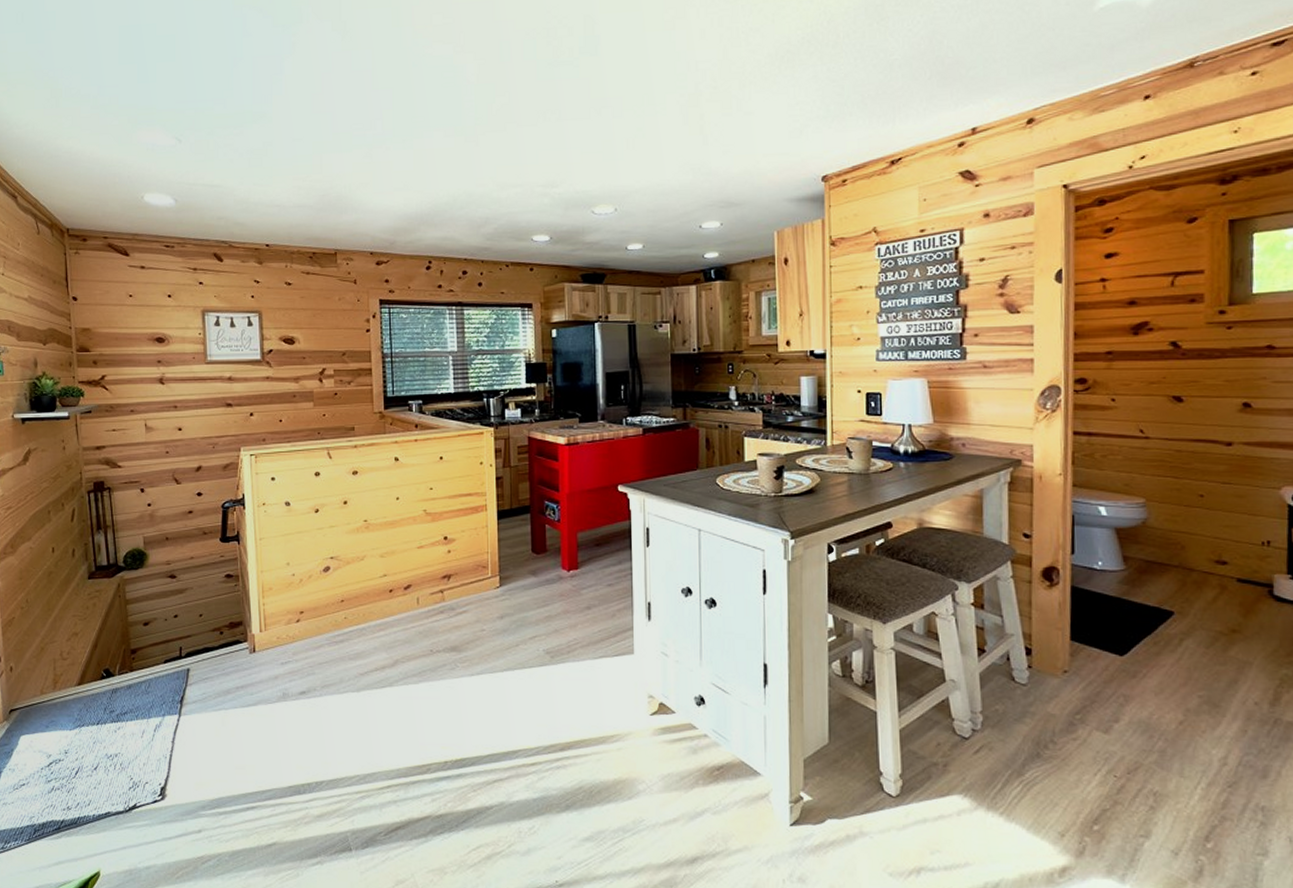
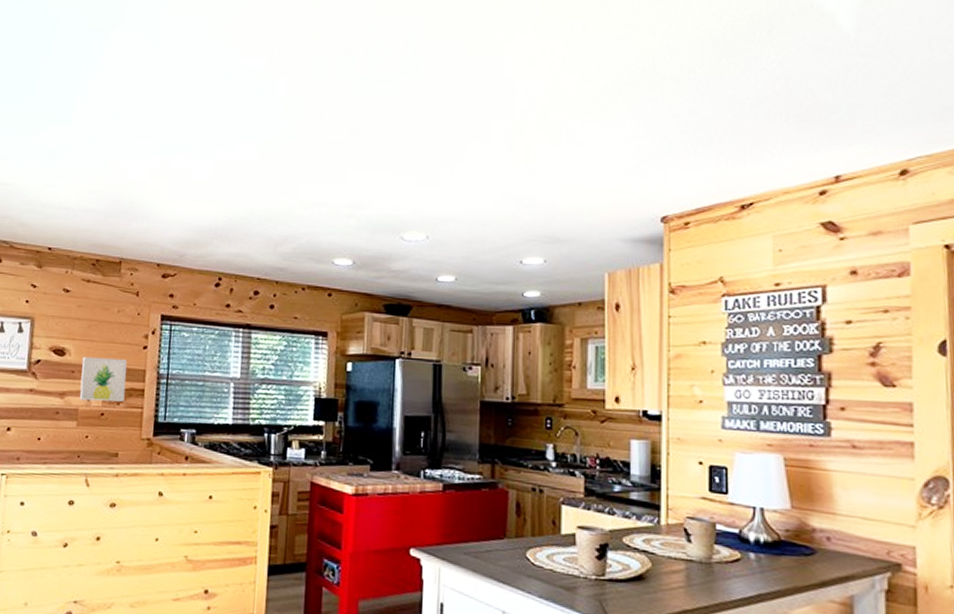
wall art: none [311,342,354,383] -> present [80,356,127,402]

